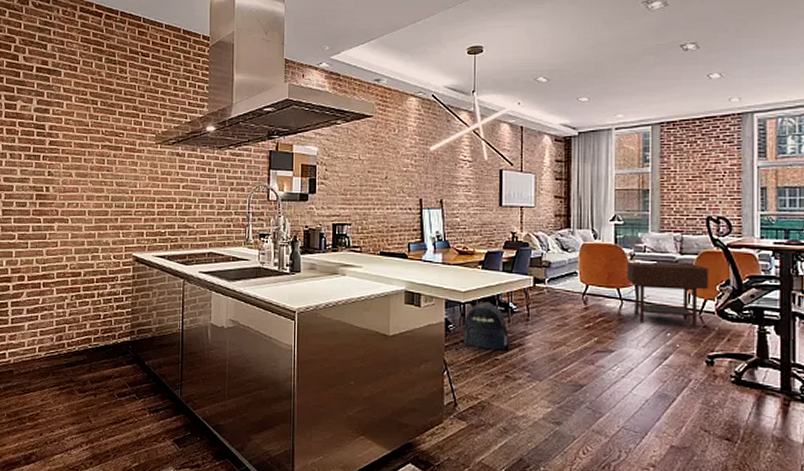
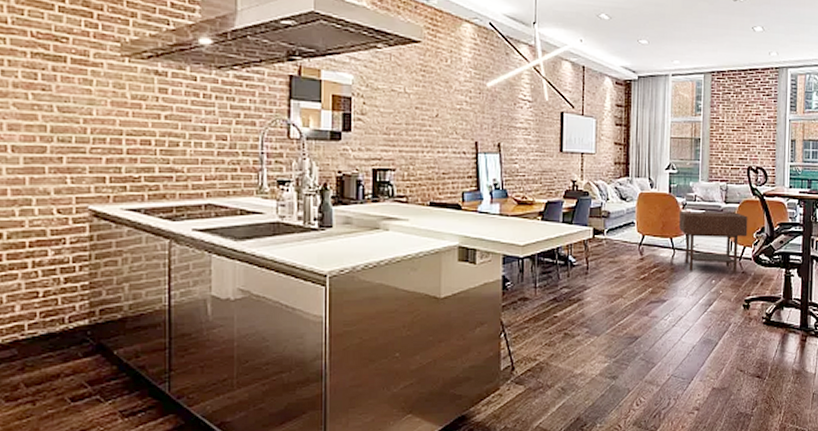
backpack: present [463,302,510,351] -> none [522,256,569,307]

